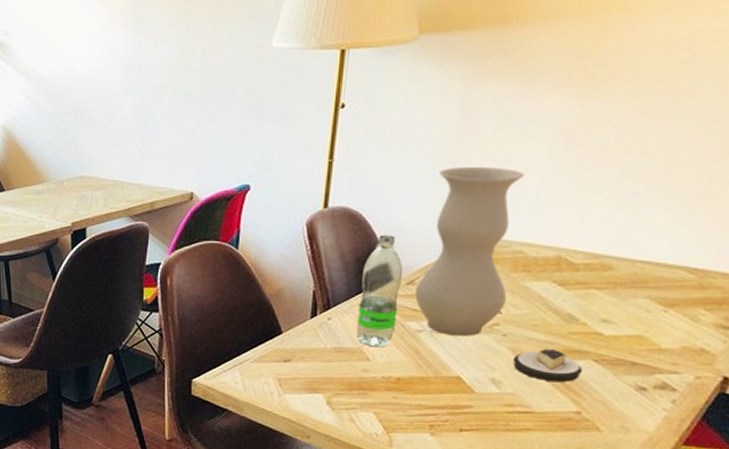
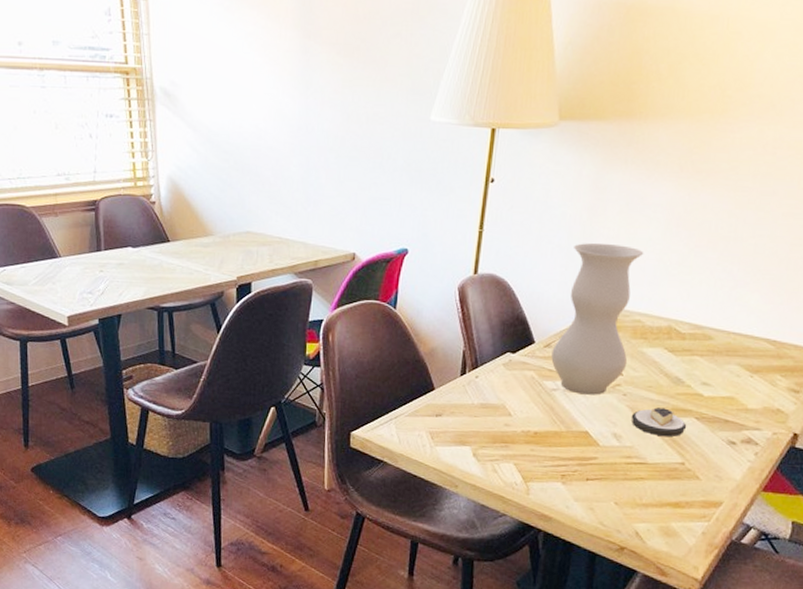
bottle: present [356,235,403,347] -> none [500,301,541,404]

